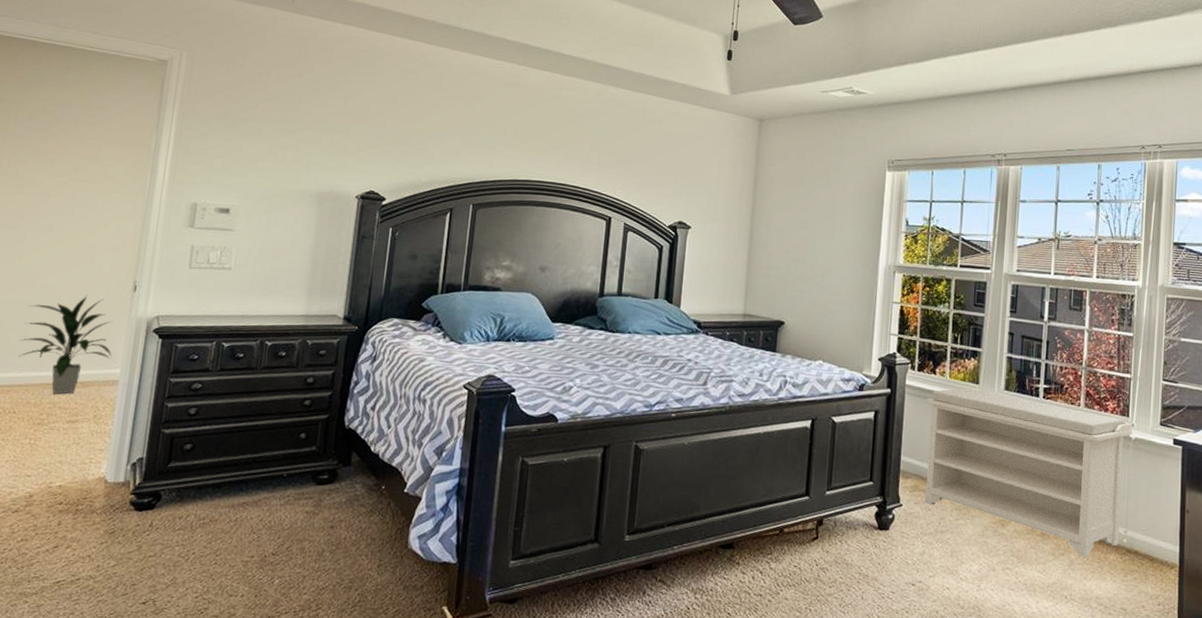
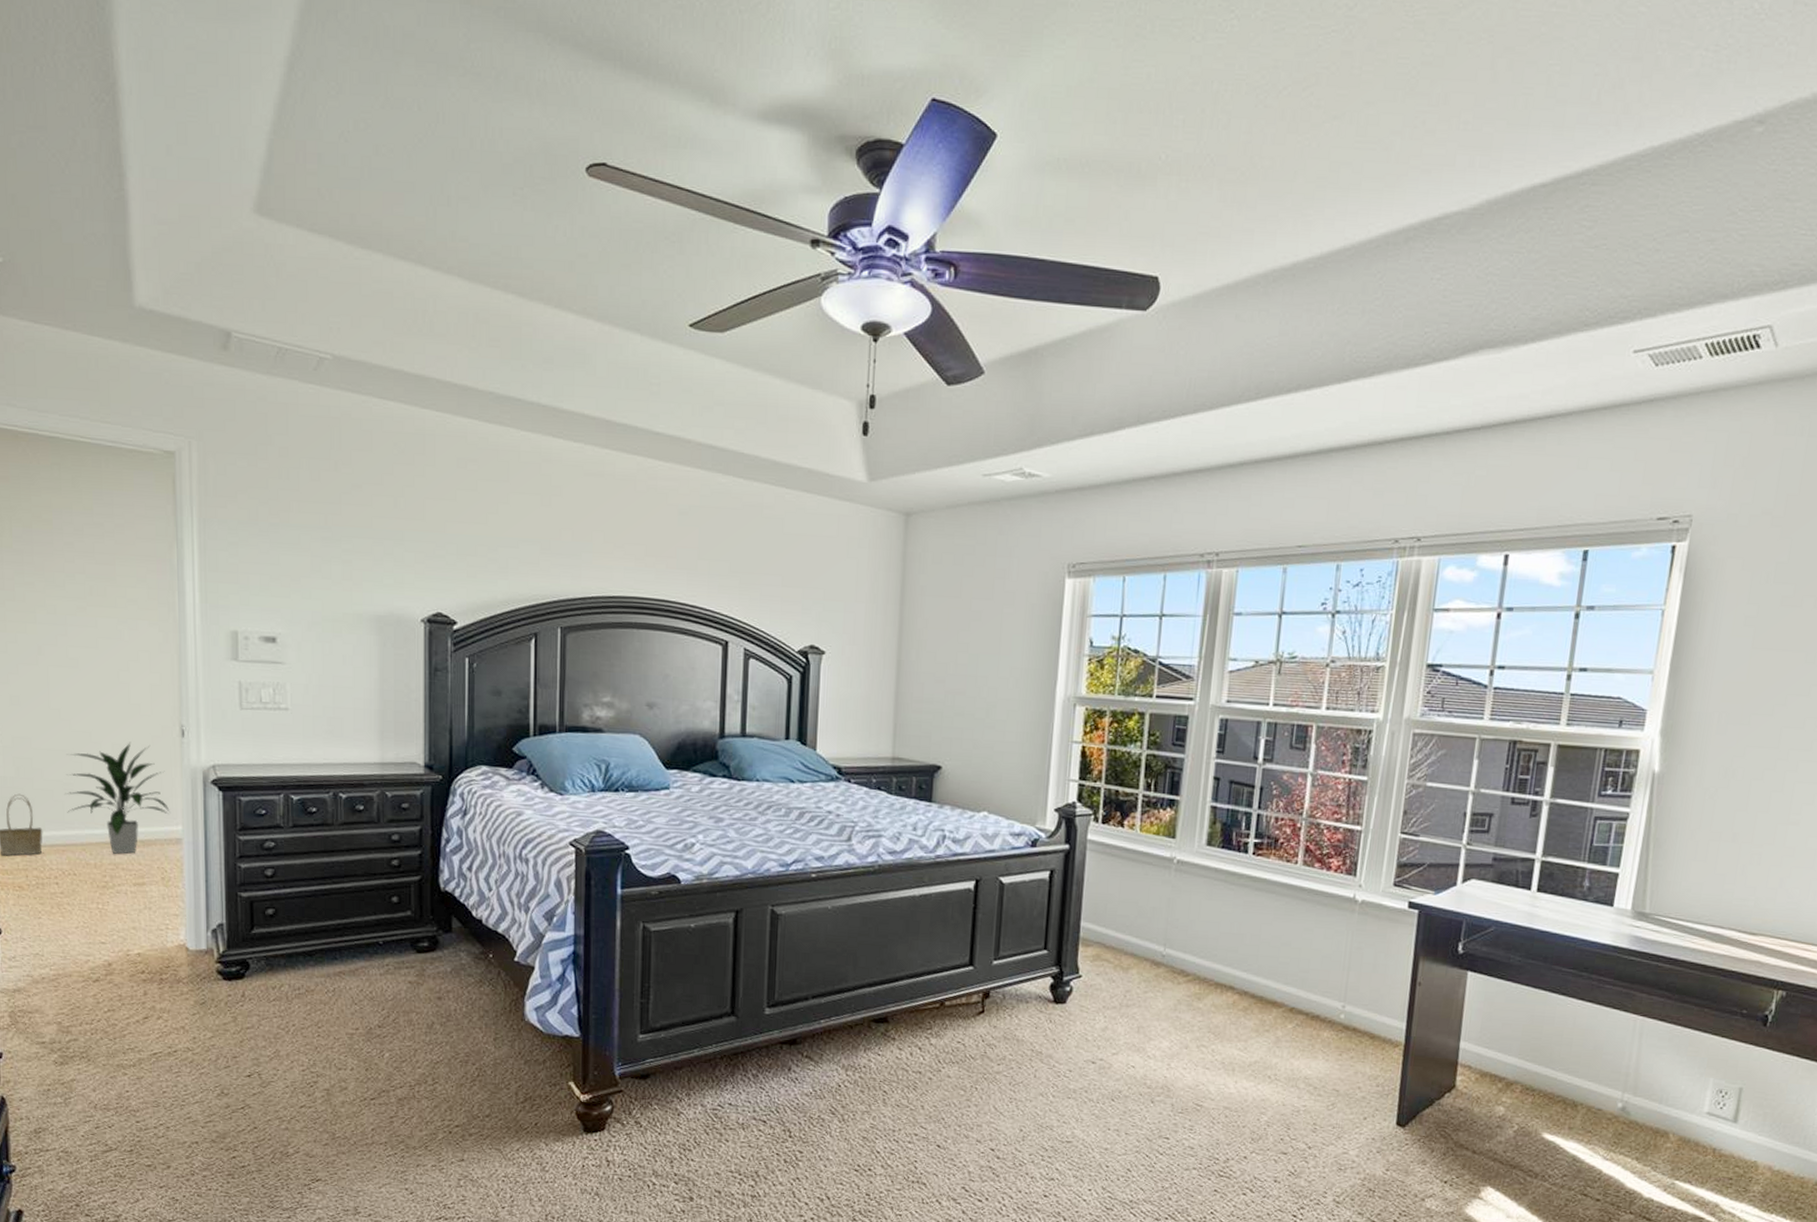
bench: present [925,388,1132,558] -> none [1108,843,1360,1035]

